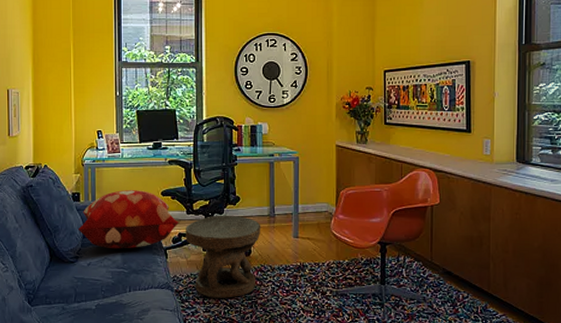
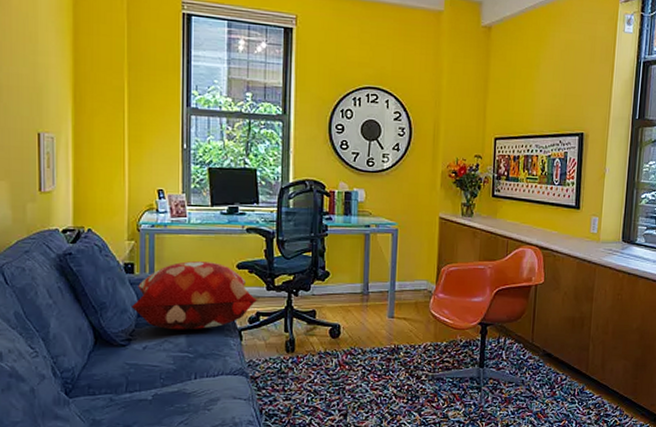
carved stool: present [186,215,261,298] -> none [265,292,353,385]

